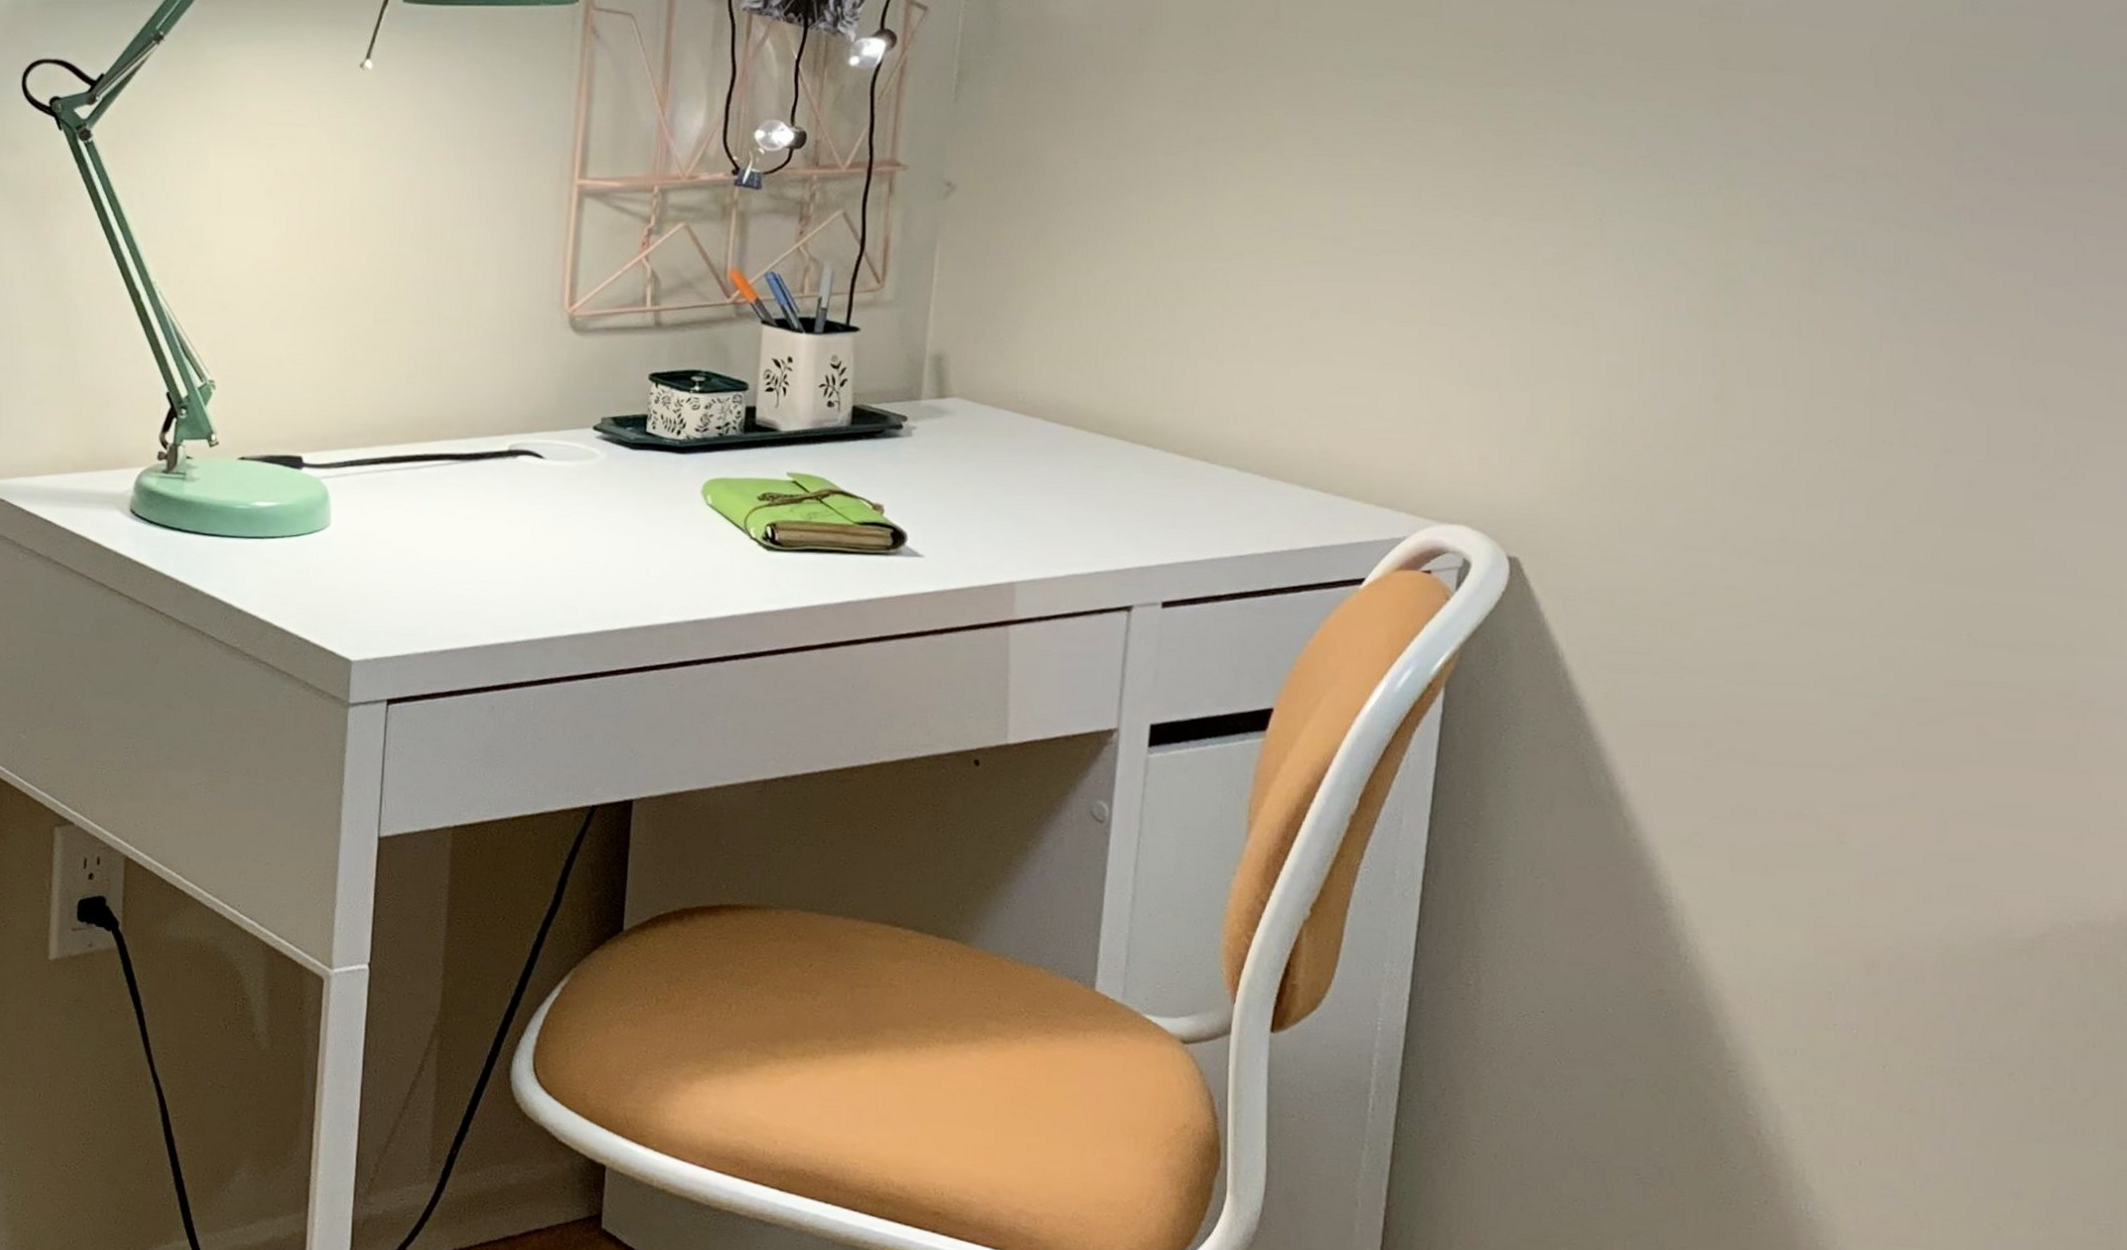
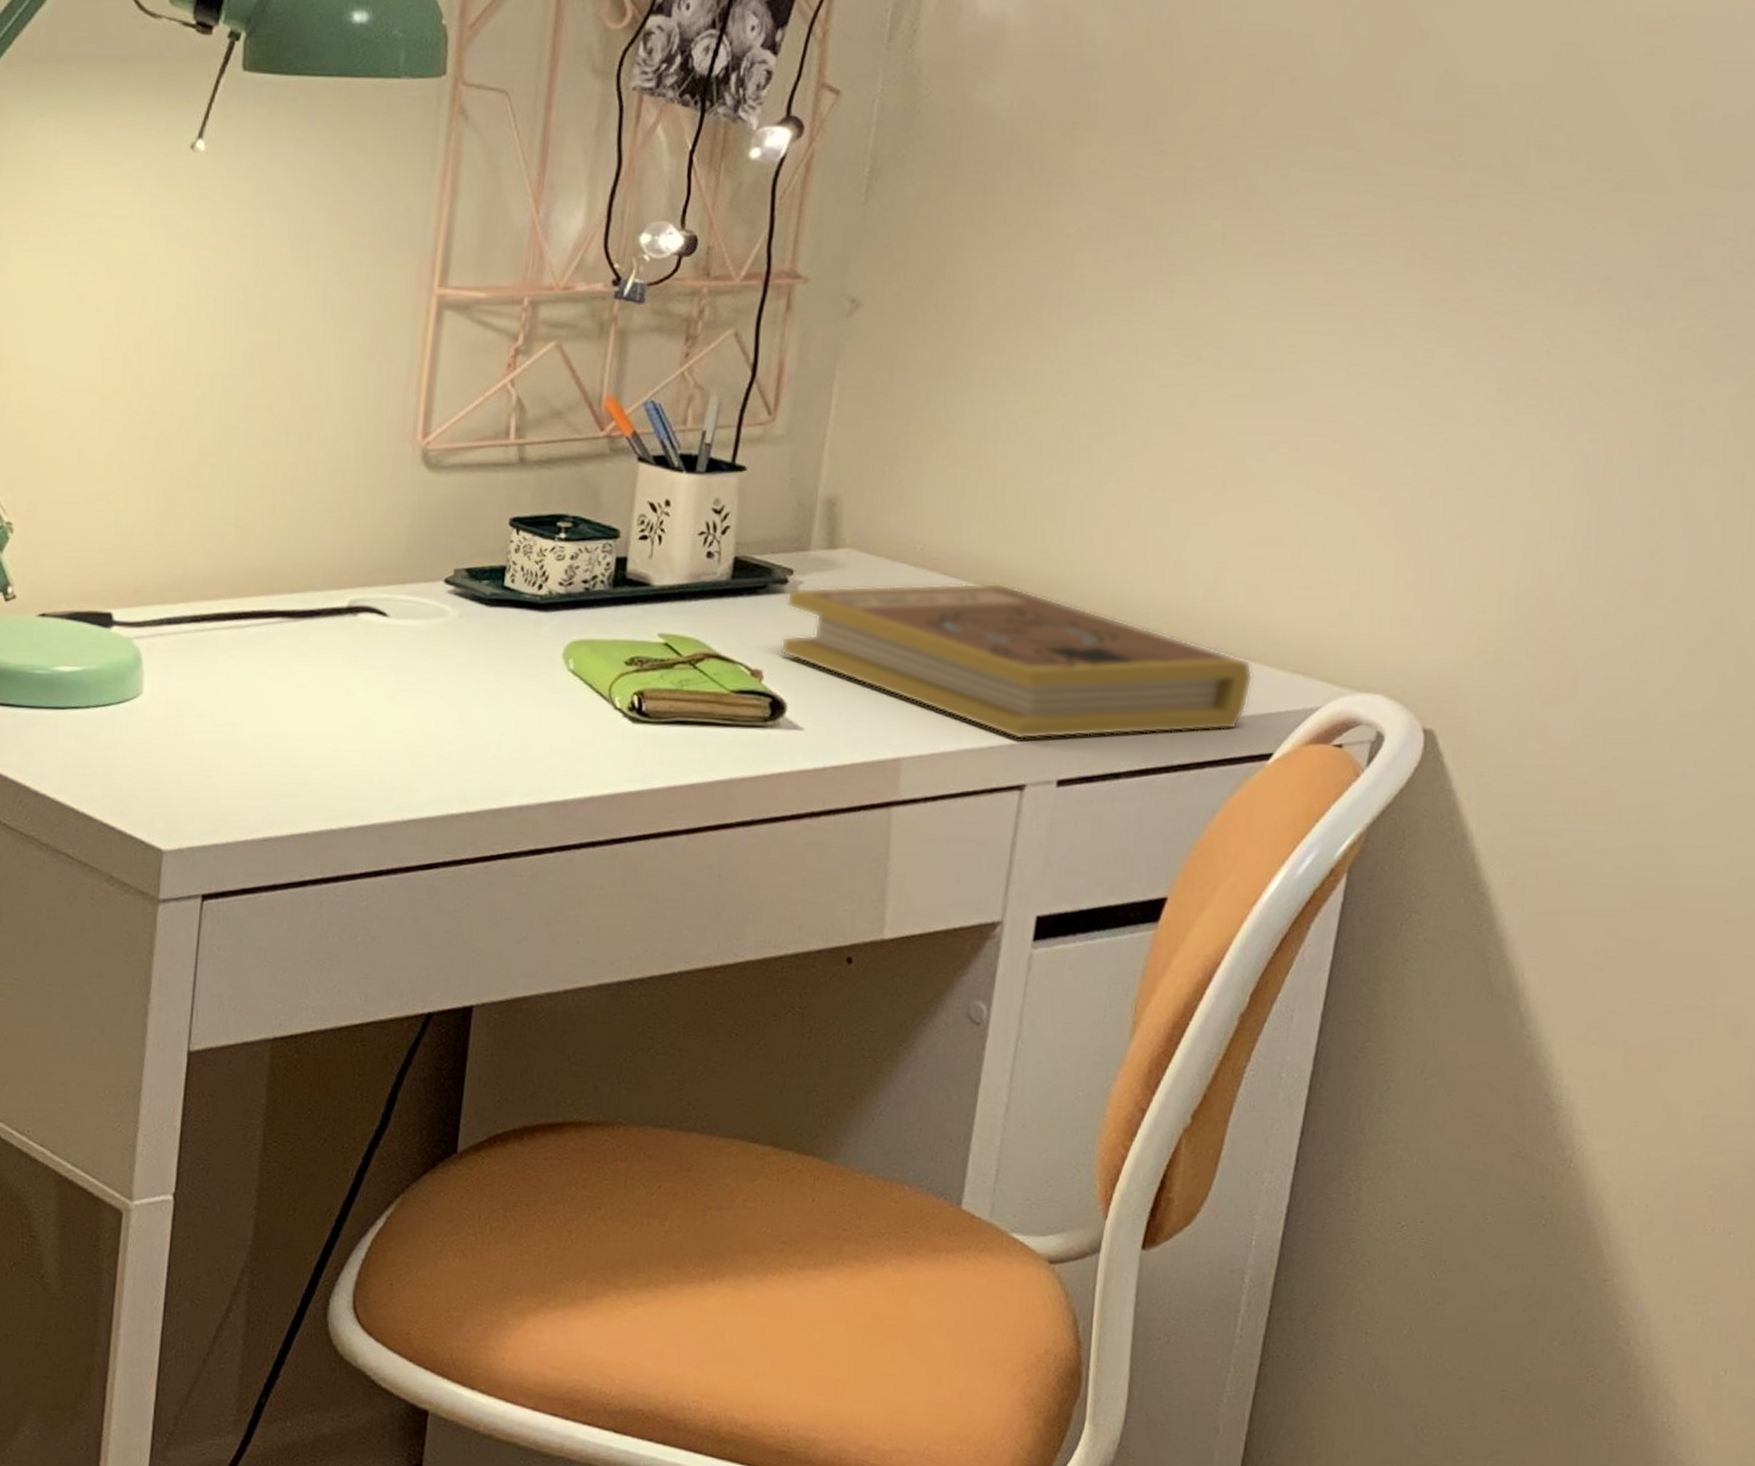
book: none [899,427,1341,566] -> present [781,582,1253,740]

